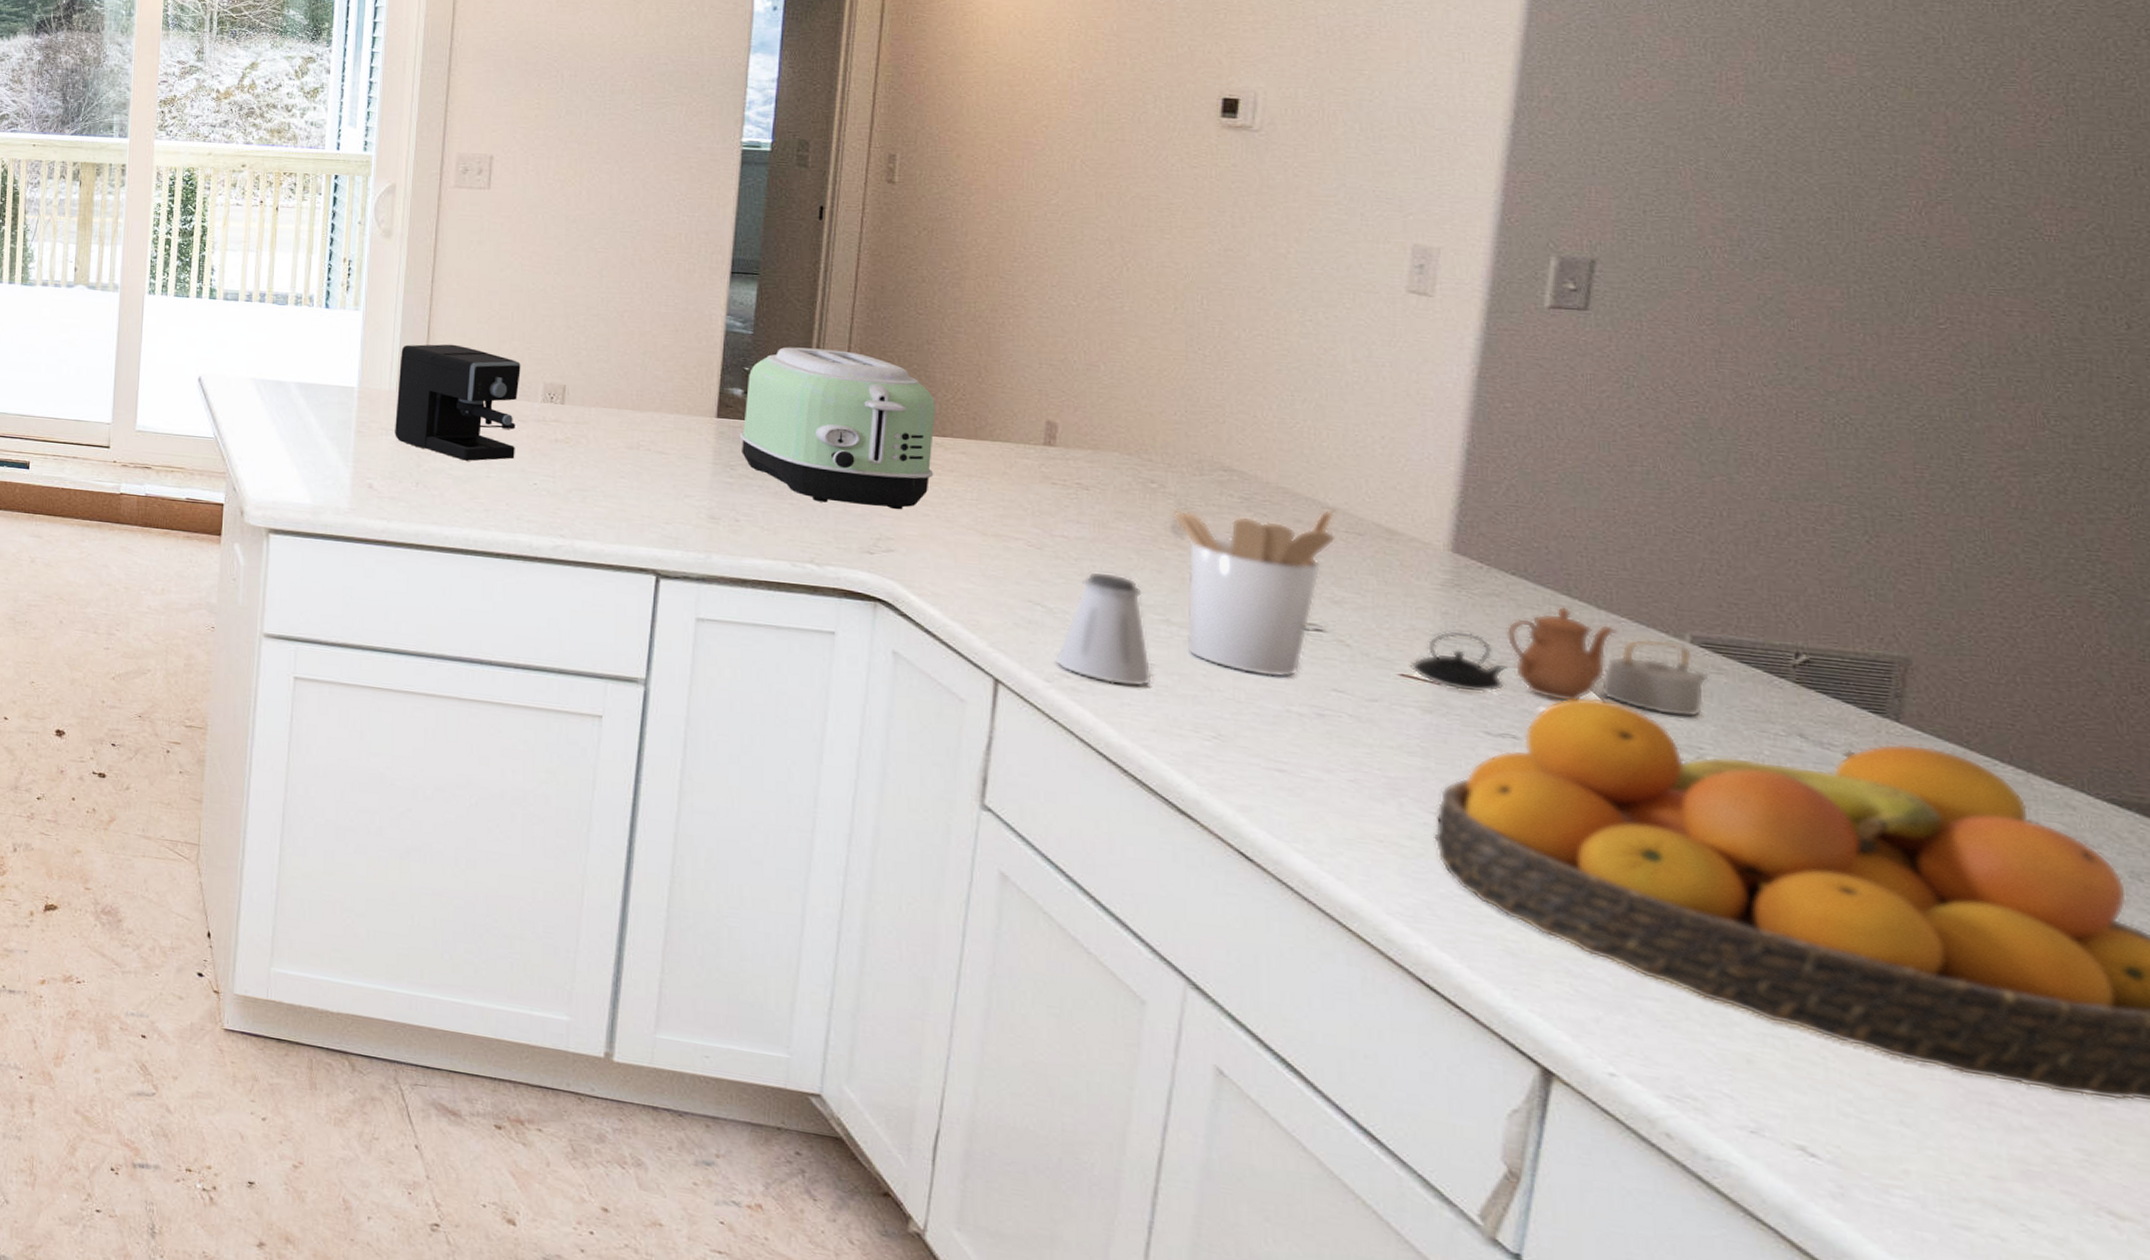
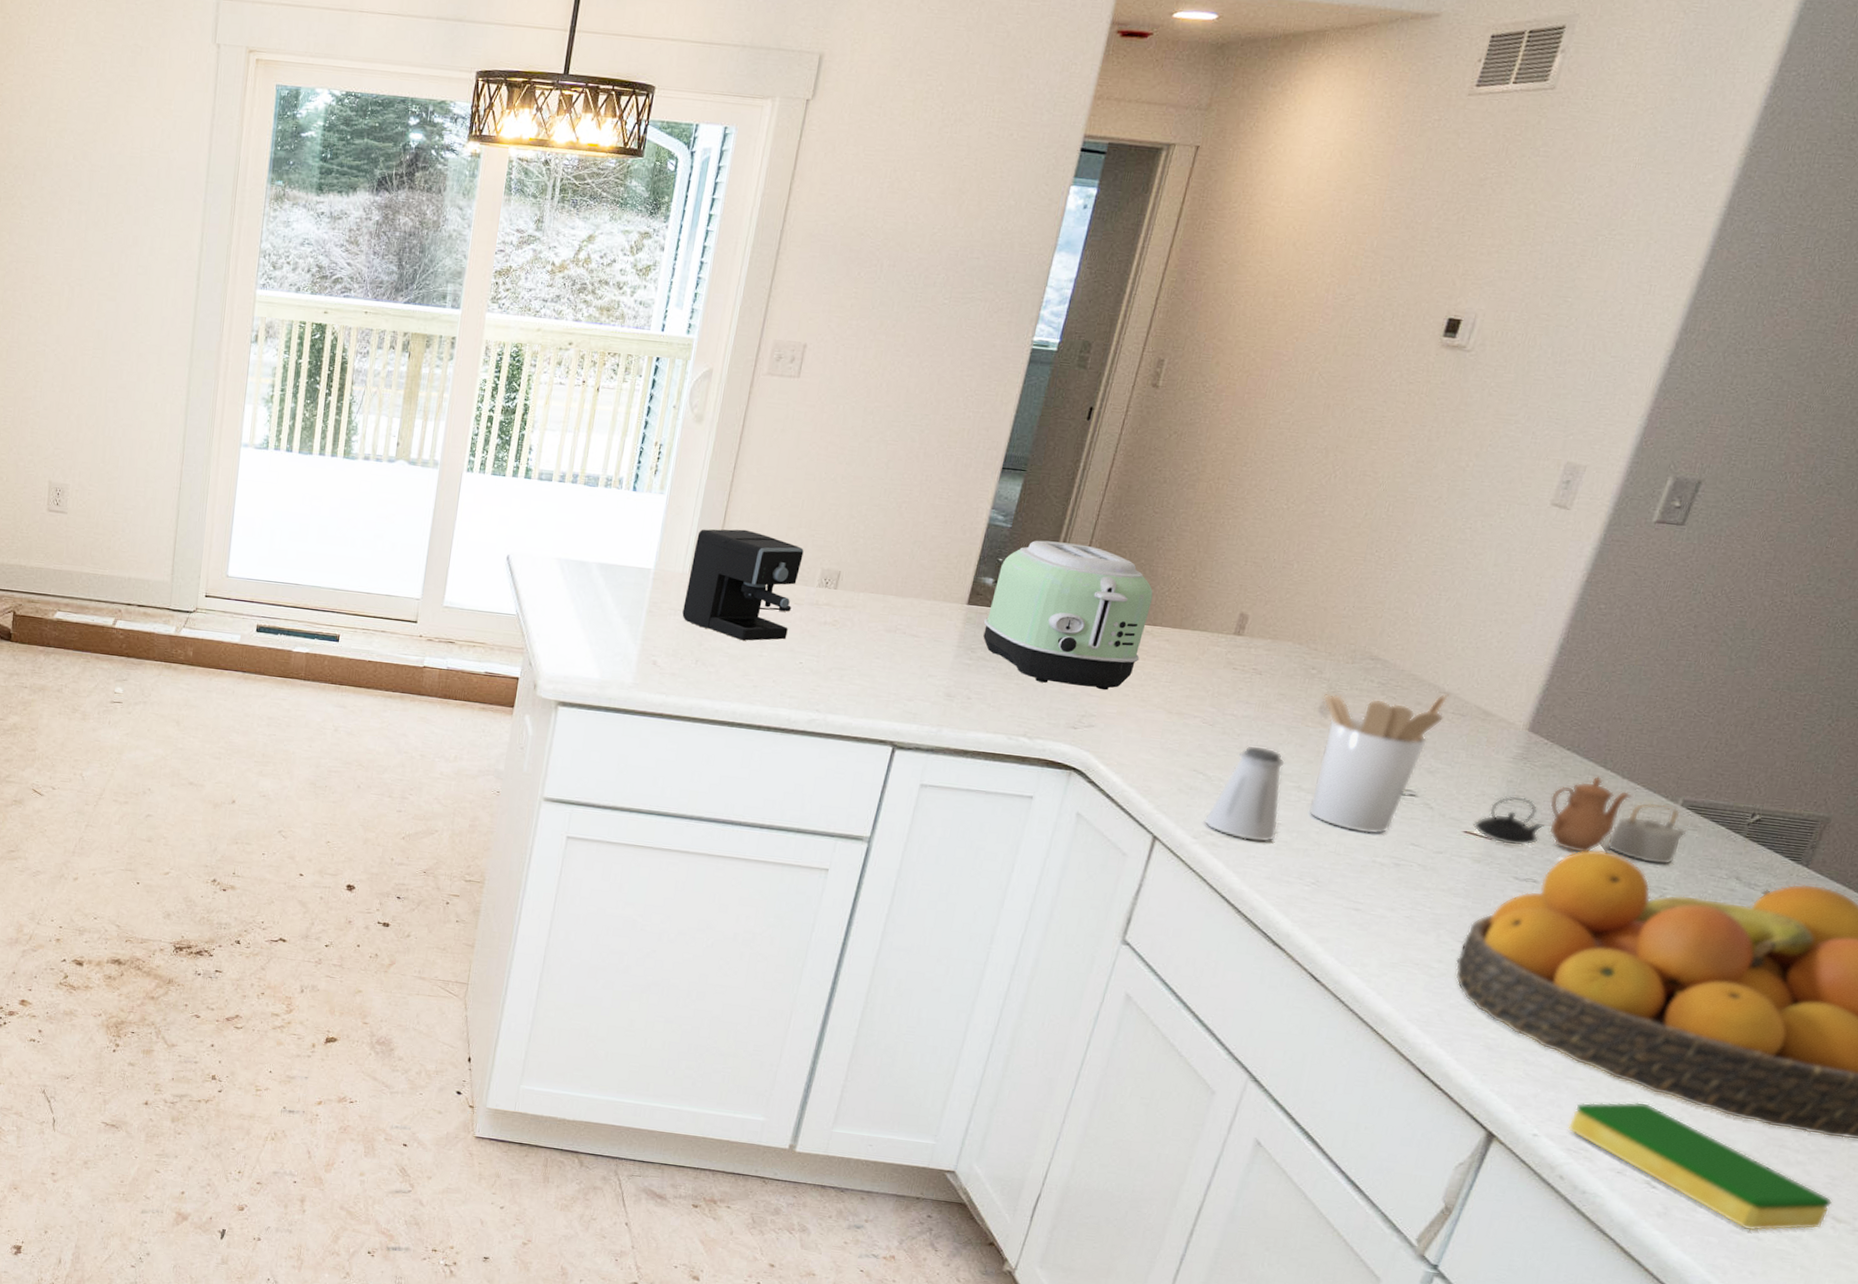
dish sponge: none [1657,1032,2101,1228] -> present [1568,1102,1833,1231]

